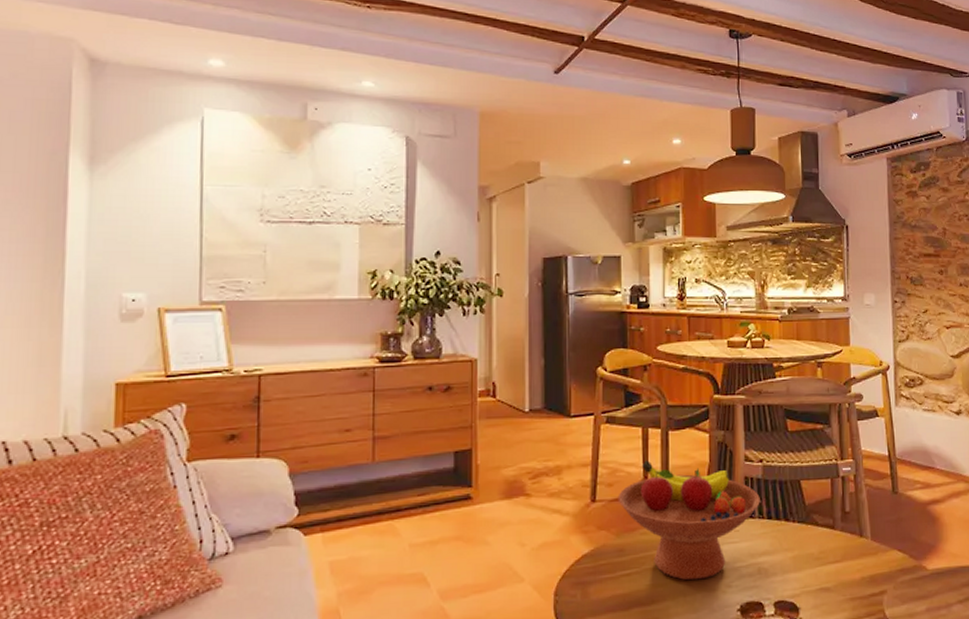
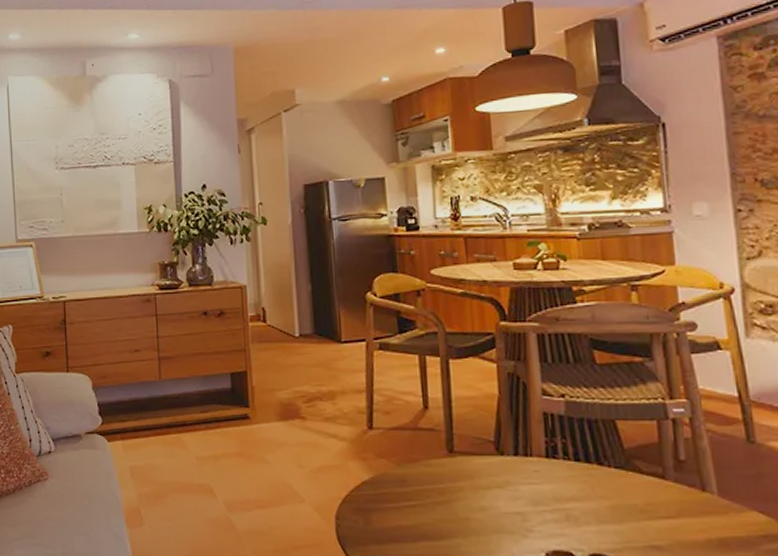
fruit bowl: present [618,460,760,581] -> none [396,389,564,520]

